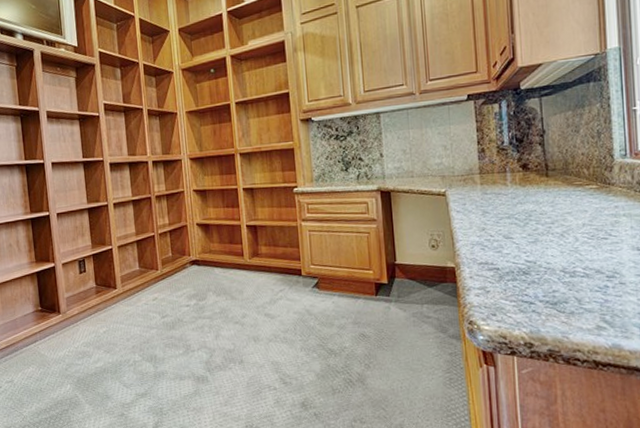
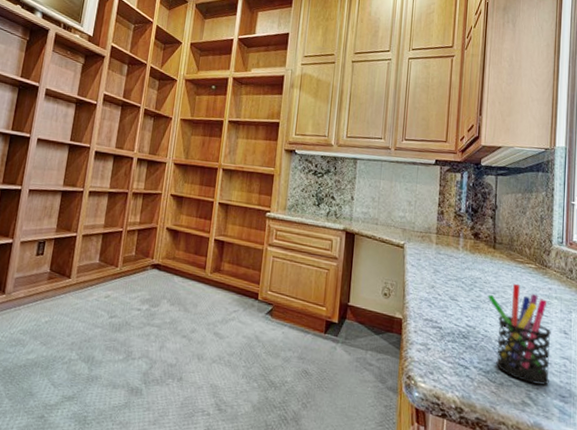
pen holder: none [546,208,625,307] -> present [487,283,551,385]

